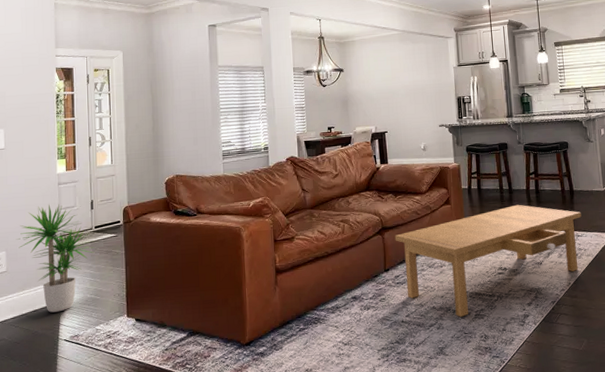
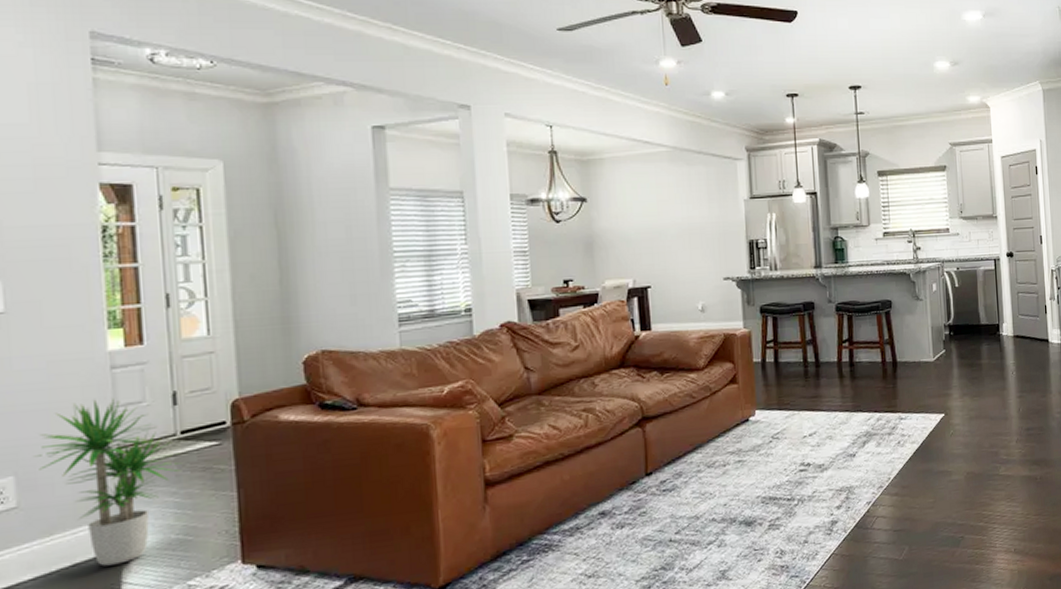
coffee table: present [395,204,582,317] -> none [660,381,906,530]

